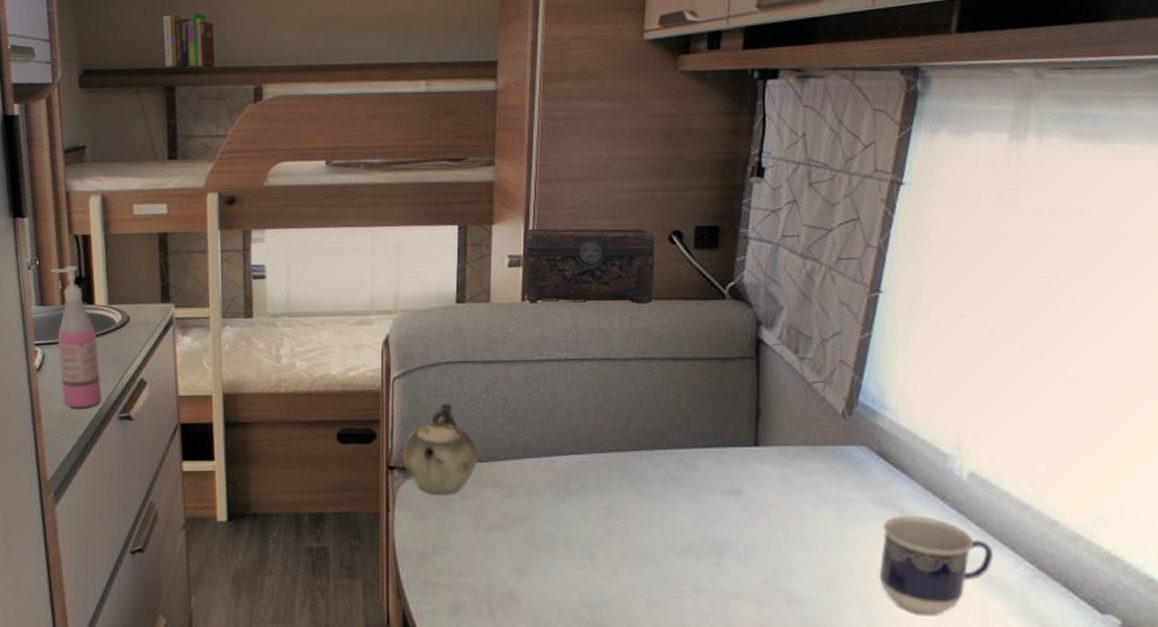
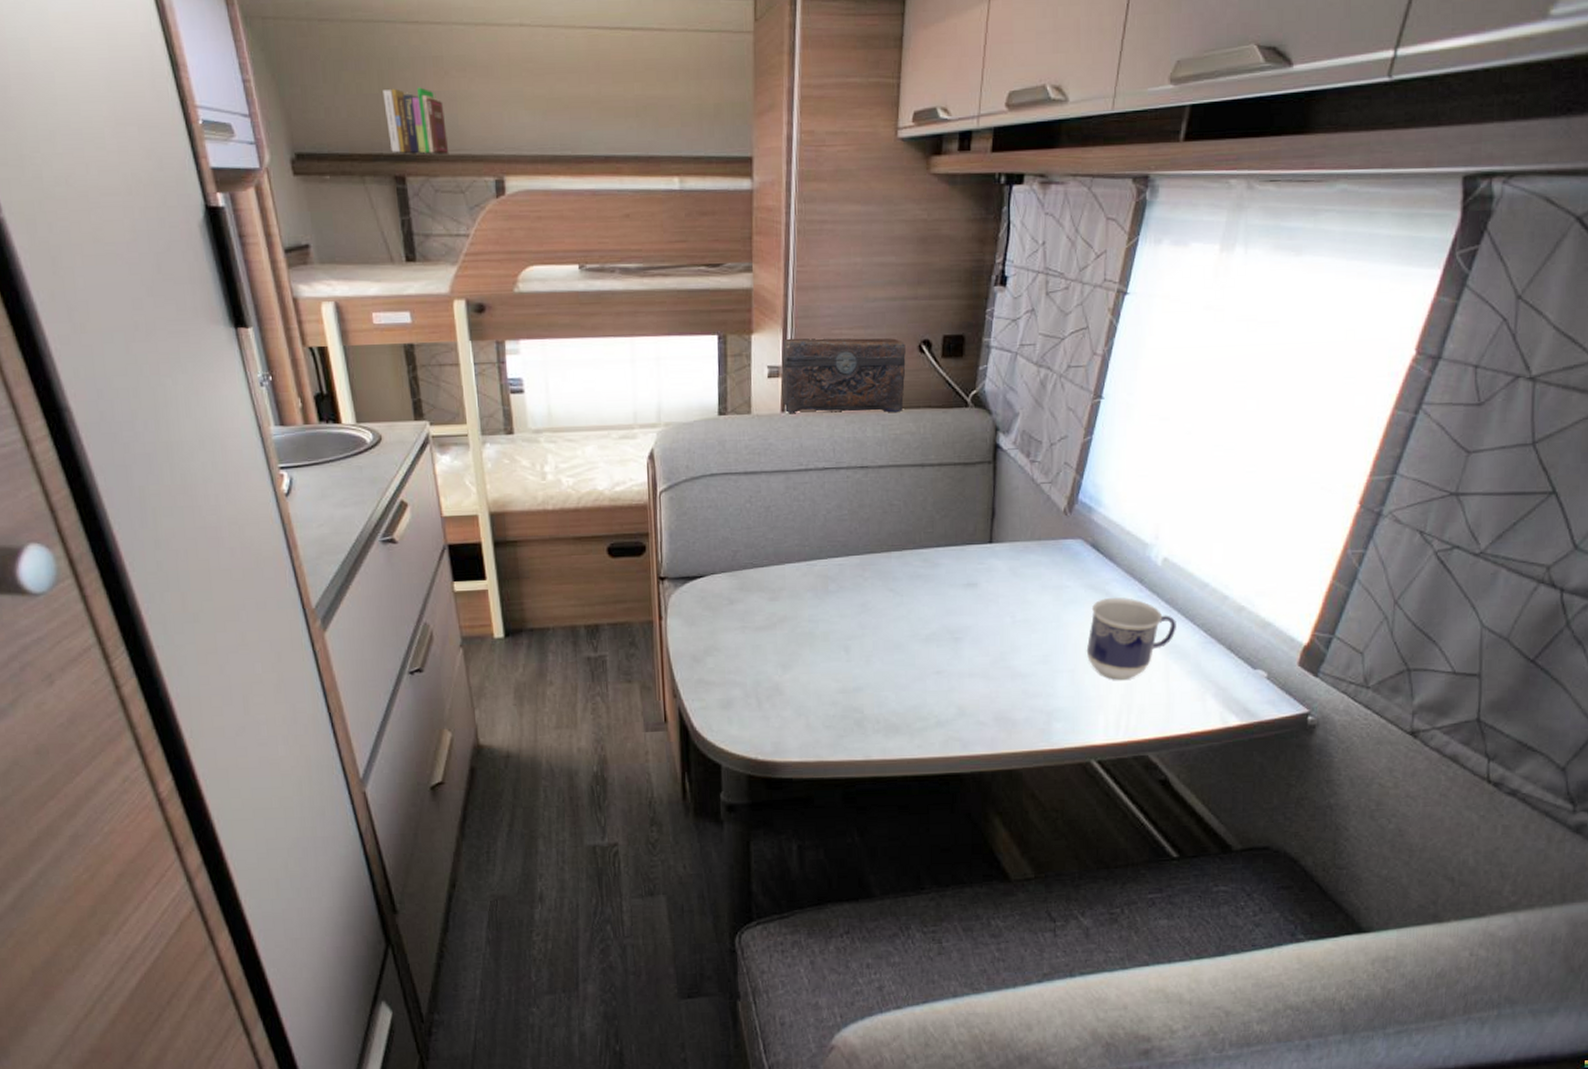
soap dispenser: present [50,266,102,409] -> none [286,382,361,534]
teapot: present [402,403,478,495] -> none [671,514,744,602]

